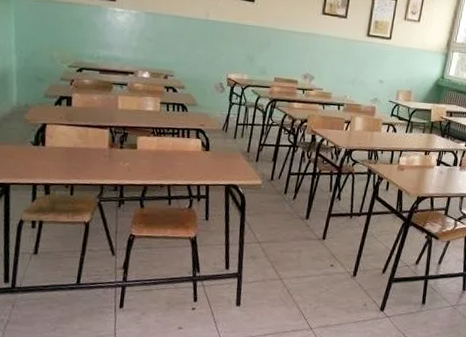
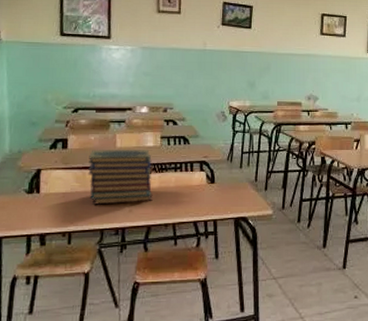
book stack: none [90,109,151,163] -> present [88,150,153,205]

